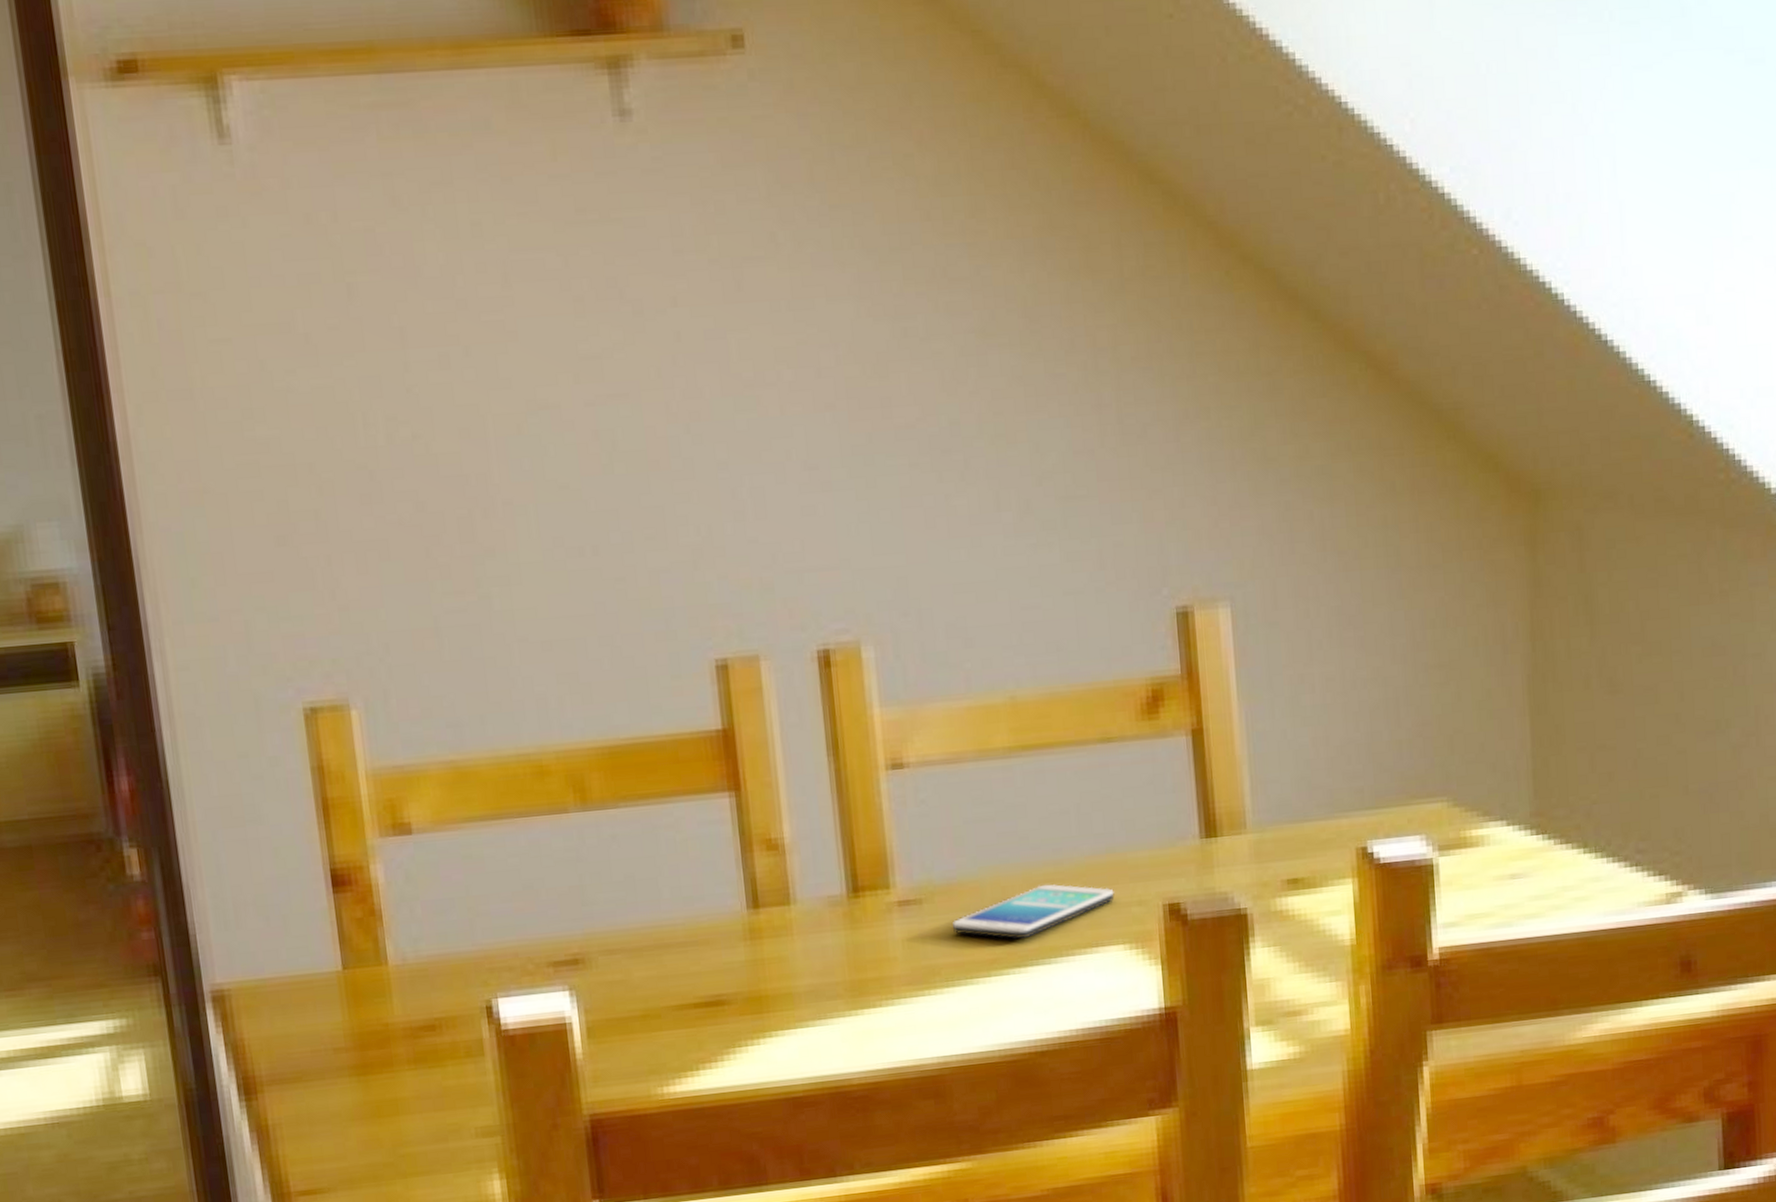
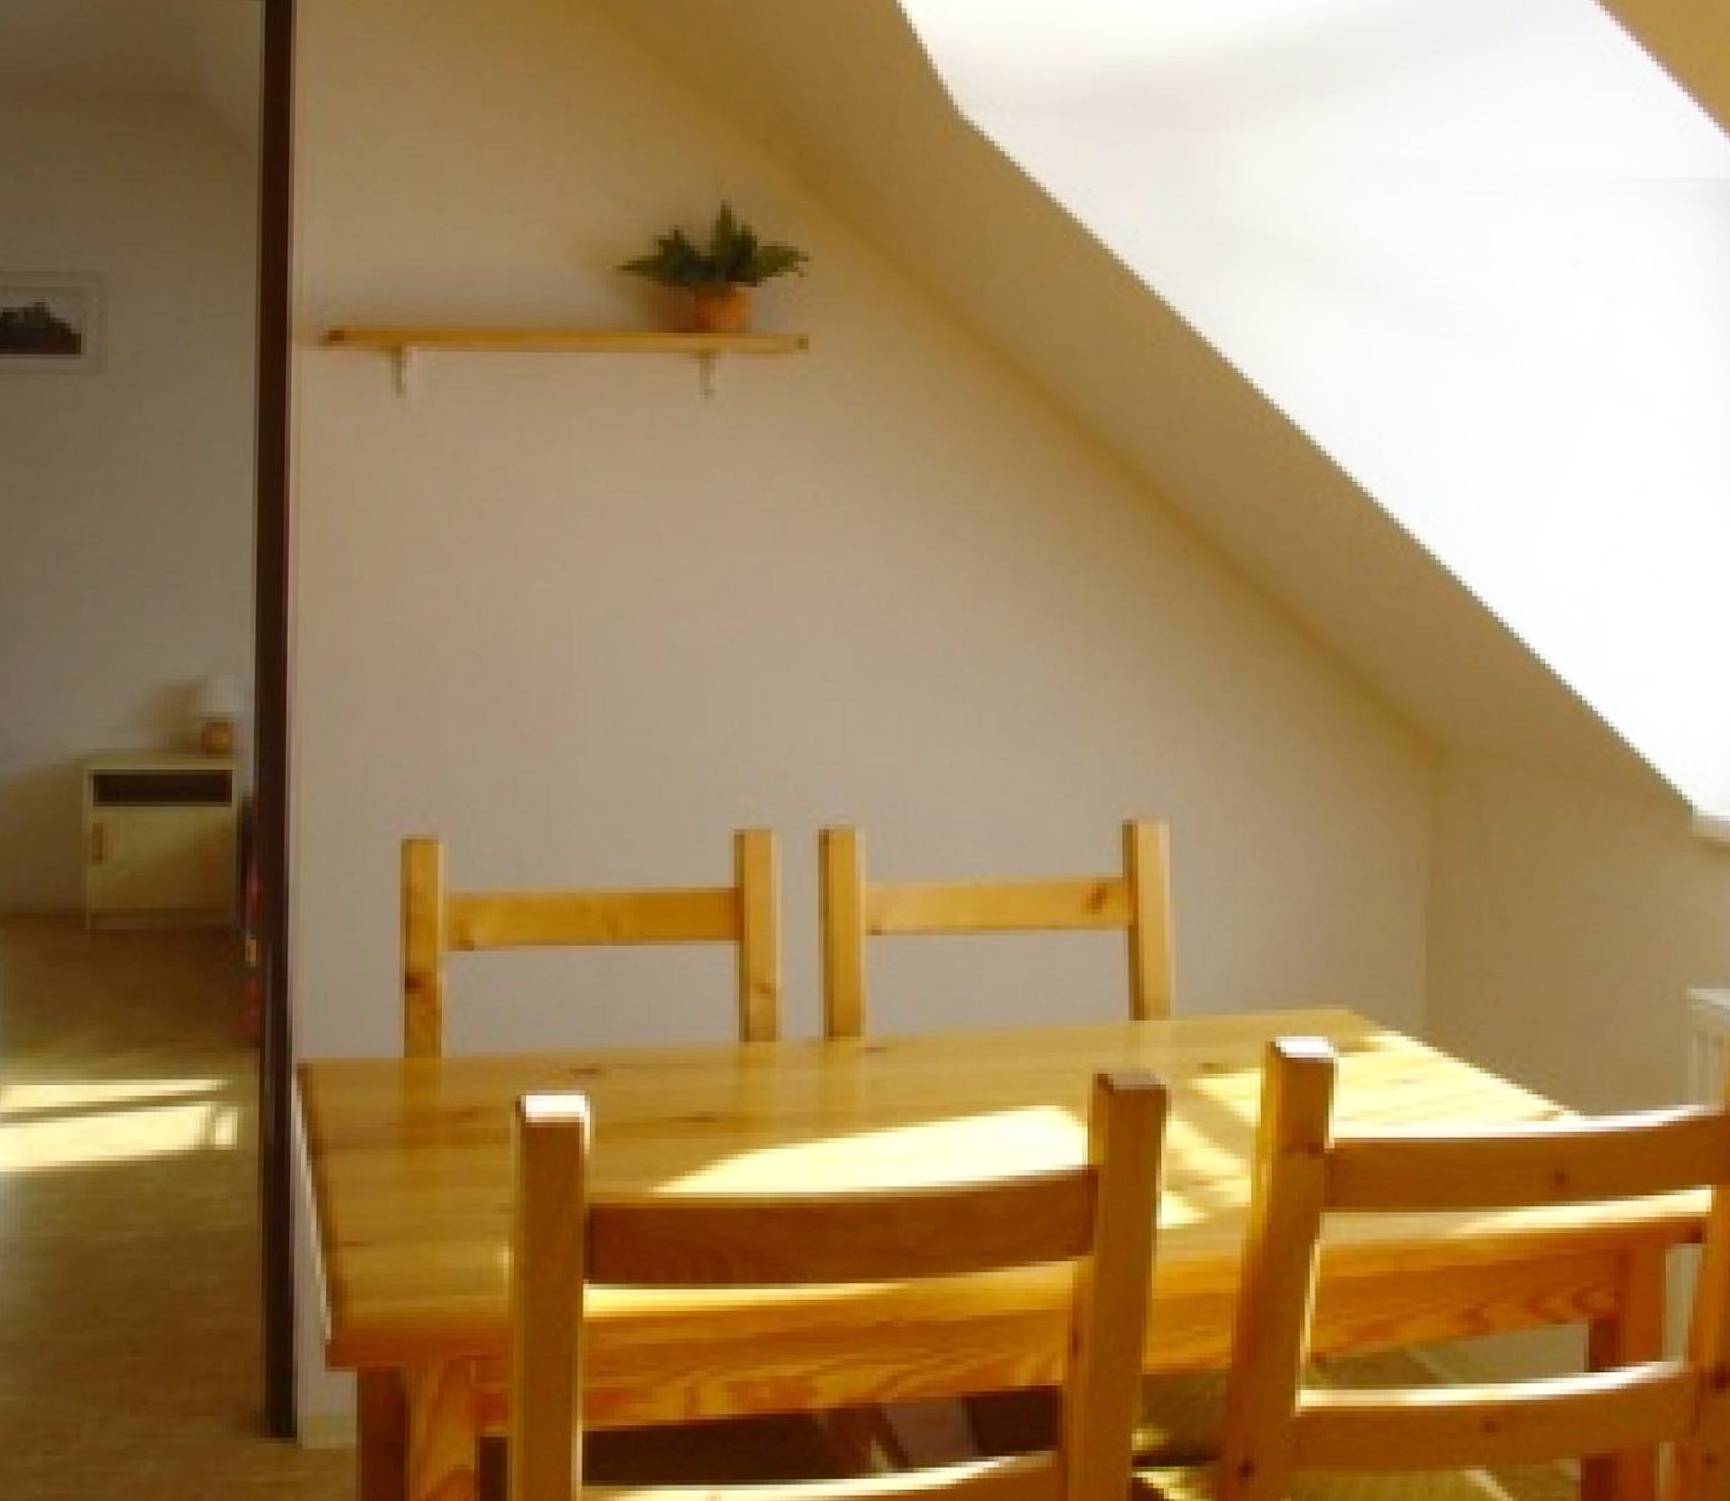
smartphone: present [953,884,1115,940] -> none [911,1046,1051,1091]

